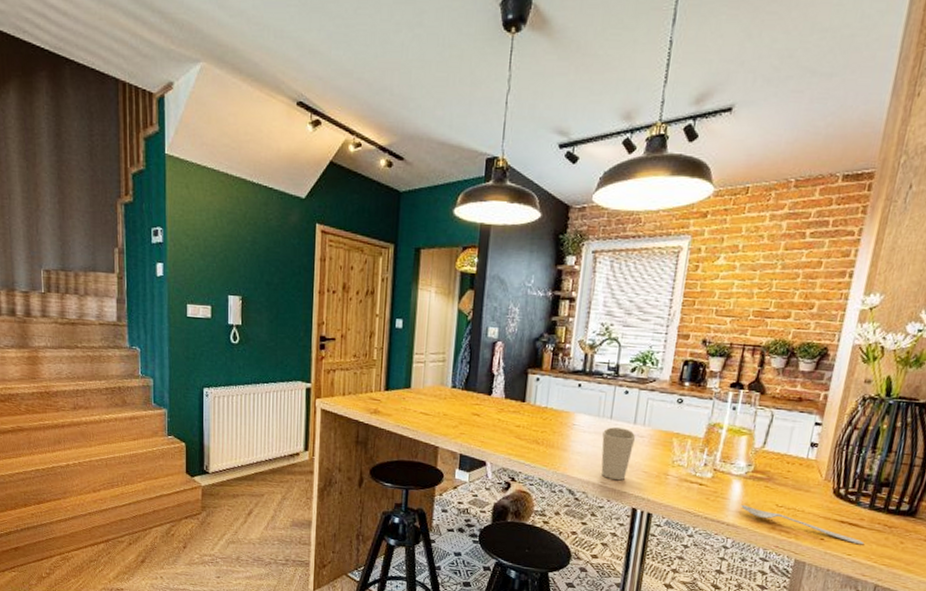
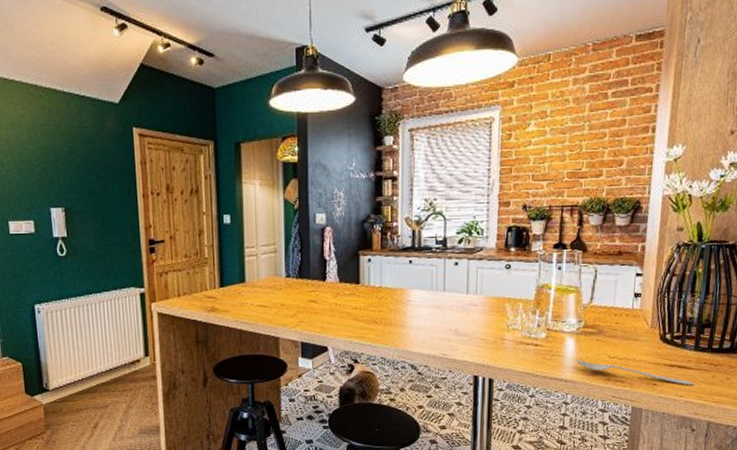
cup: present [601,427,636,481] -> none [438,299,470,351]

